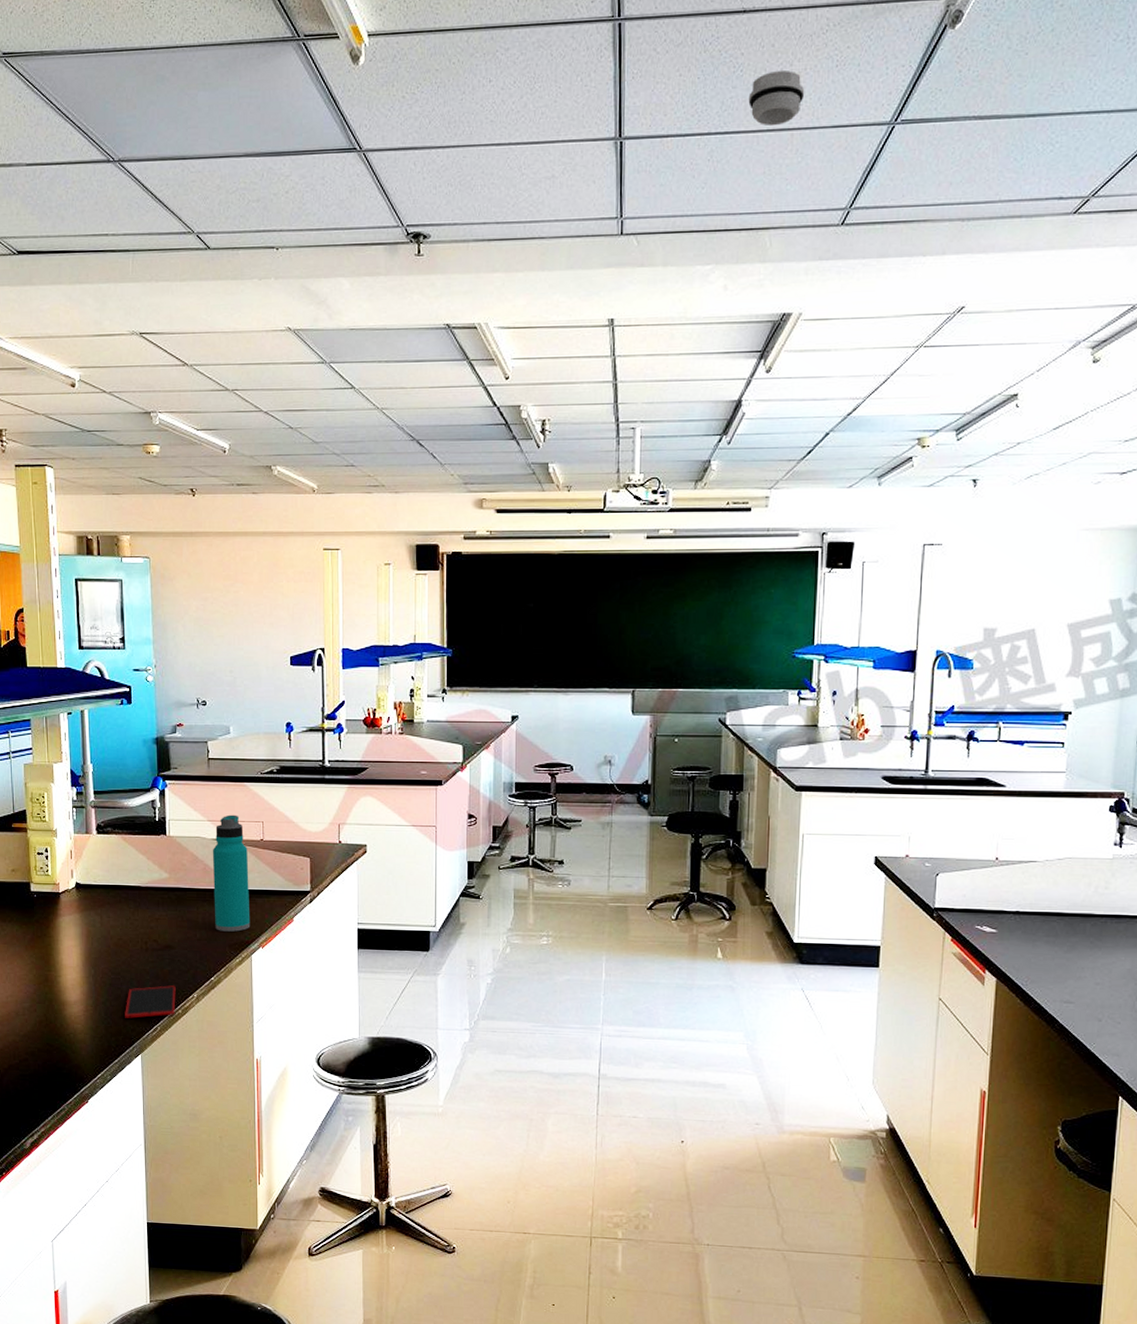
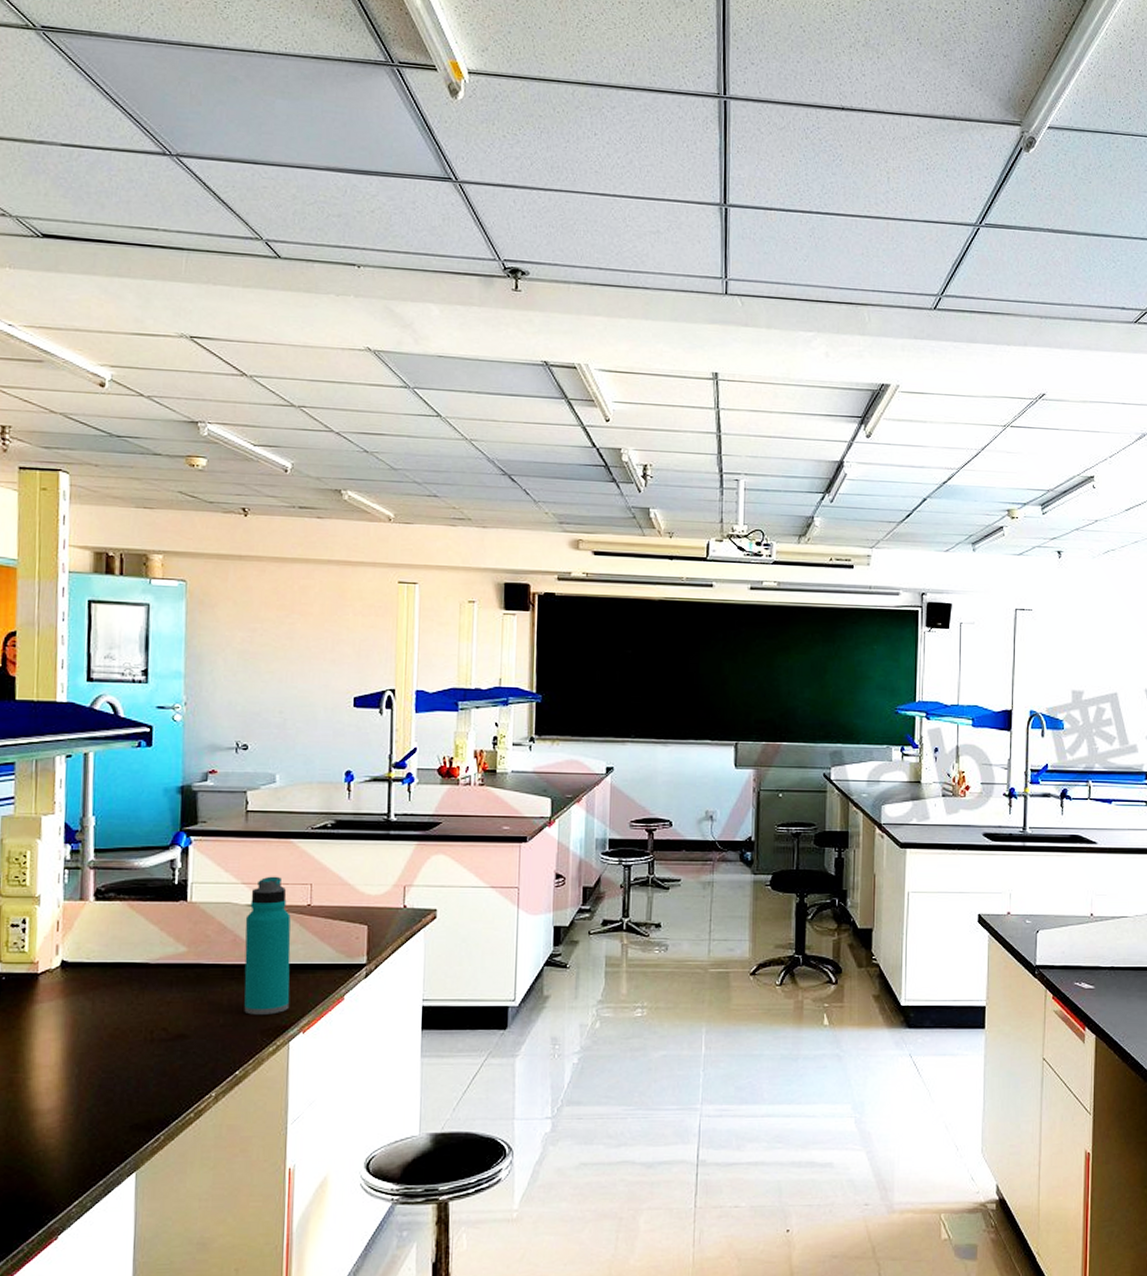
smartphone: present [125,985,176,1018] -> none [117,1083,188,1127]
smoke detector: present [748,70,805,127] -> none [847,165,899,214]

